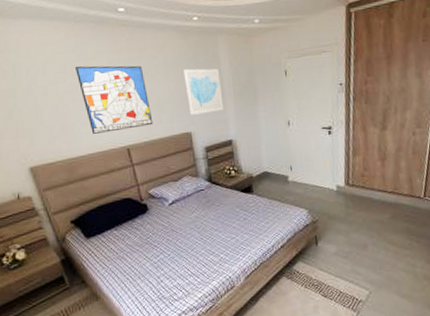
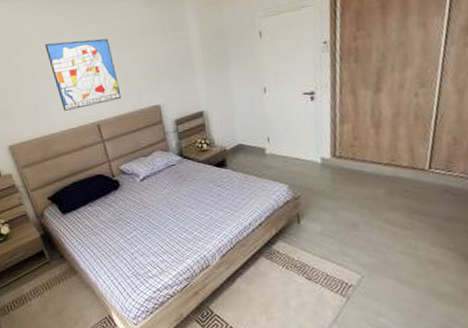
wall art: present [183,68,224,115] -> none [150,35,194,87]

